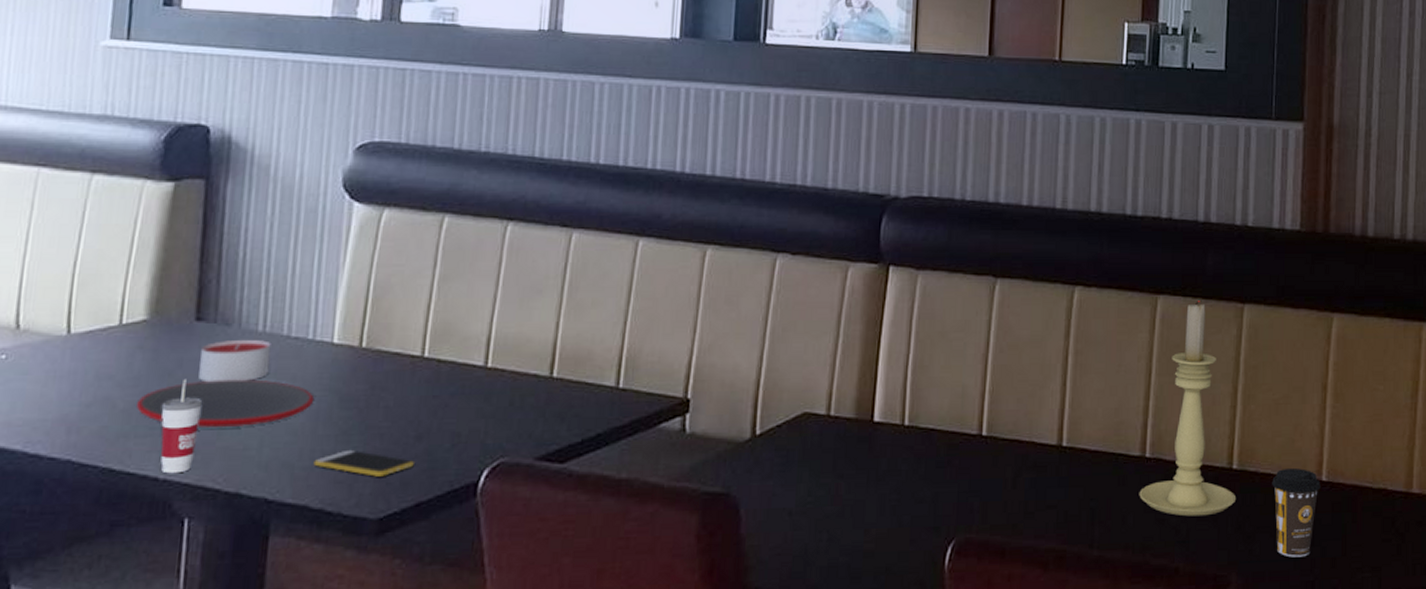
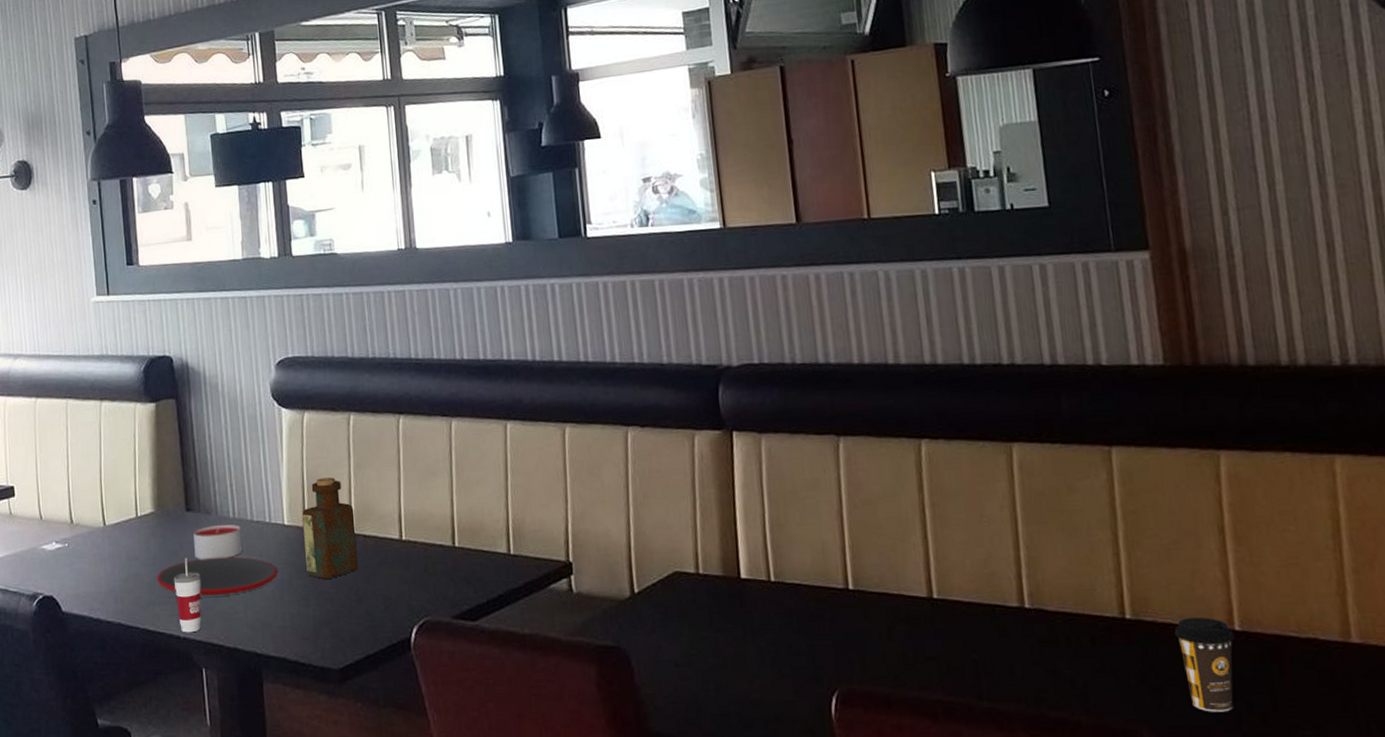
smartphone: present [313,449,414,477] -> none [285,611,359,634]
bottle: none [354,289,430,412] -> present [302,477,358,580]
candle holder: present [1139,301,1237,517] -> none [1023,446,1136,668]

